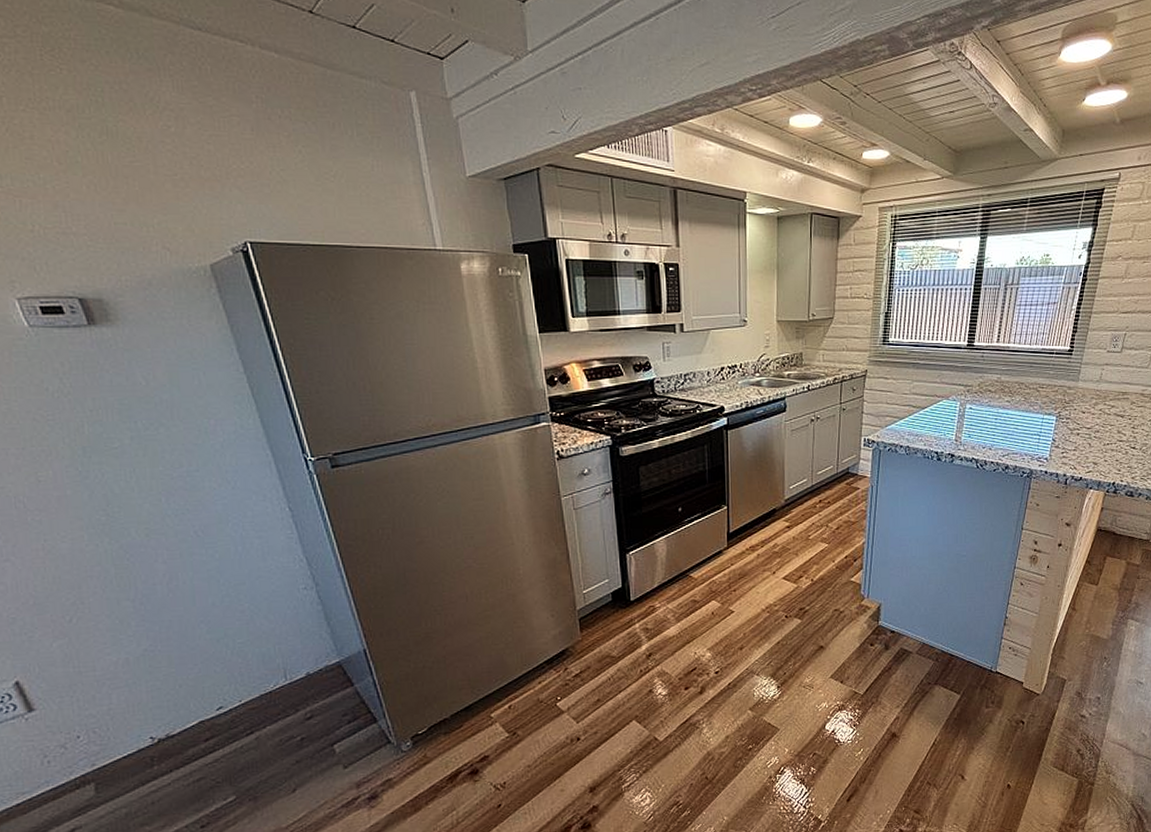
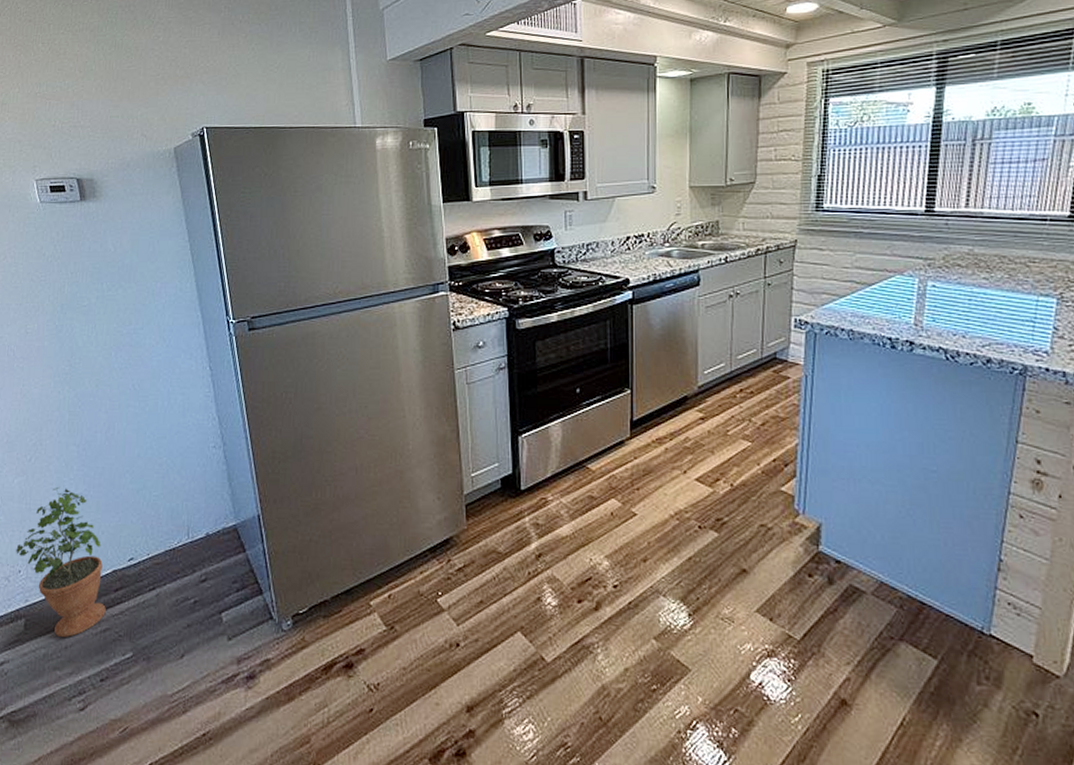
potted plant: none [69,646,197,794] -> present [16,487,106,637]

